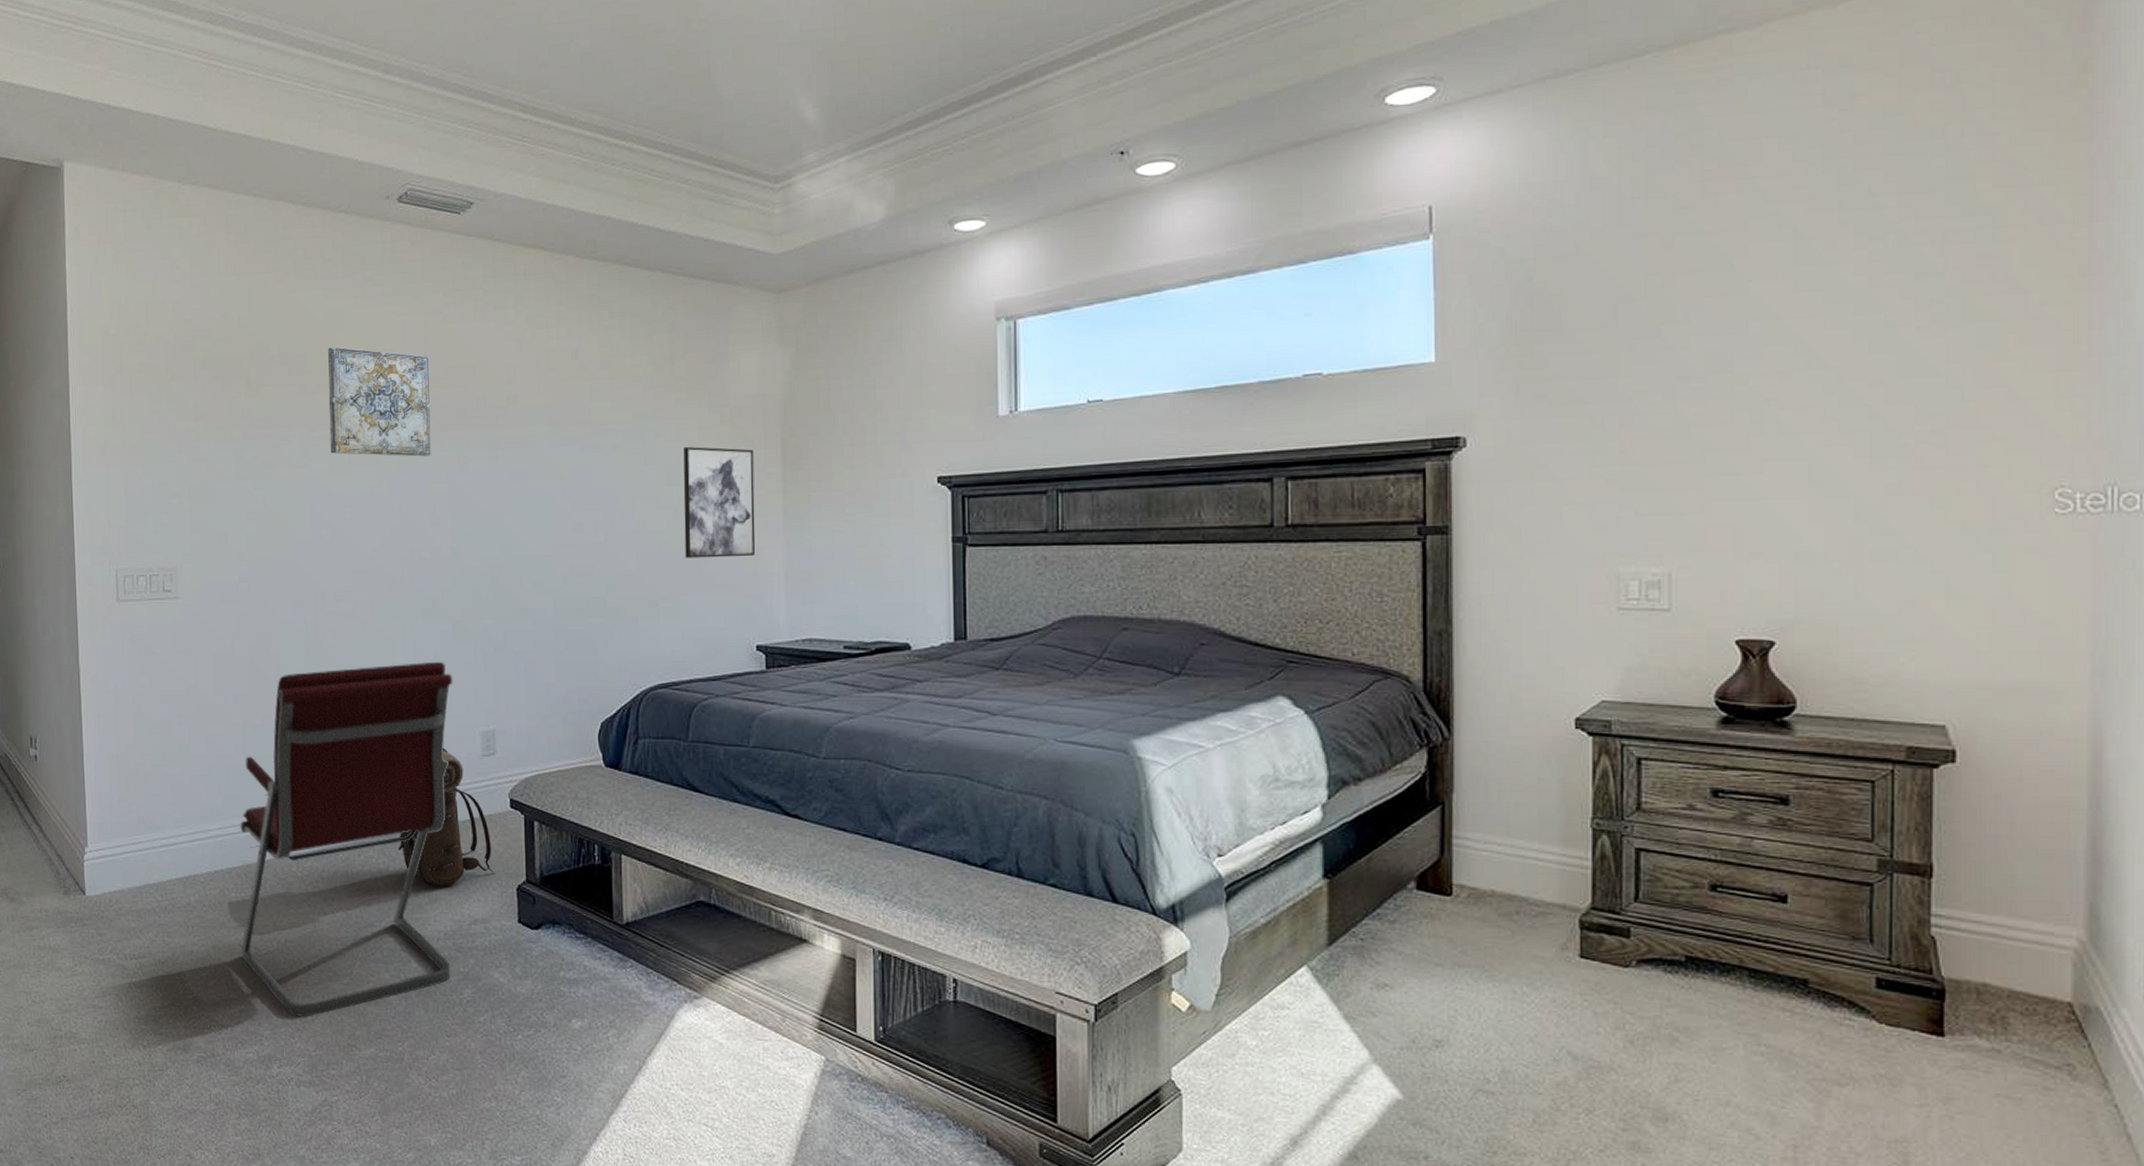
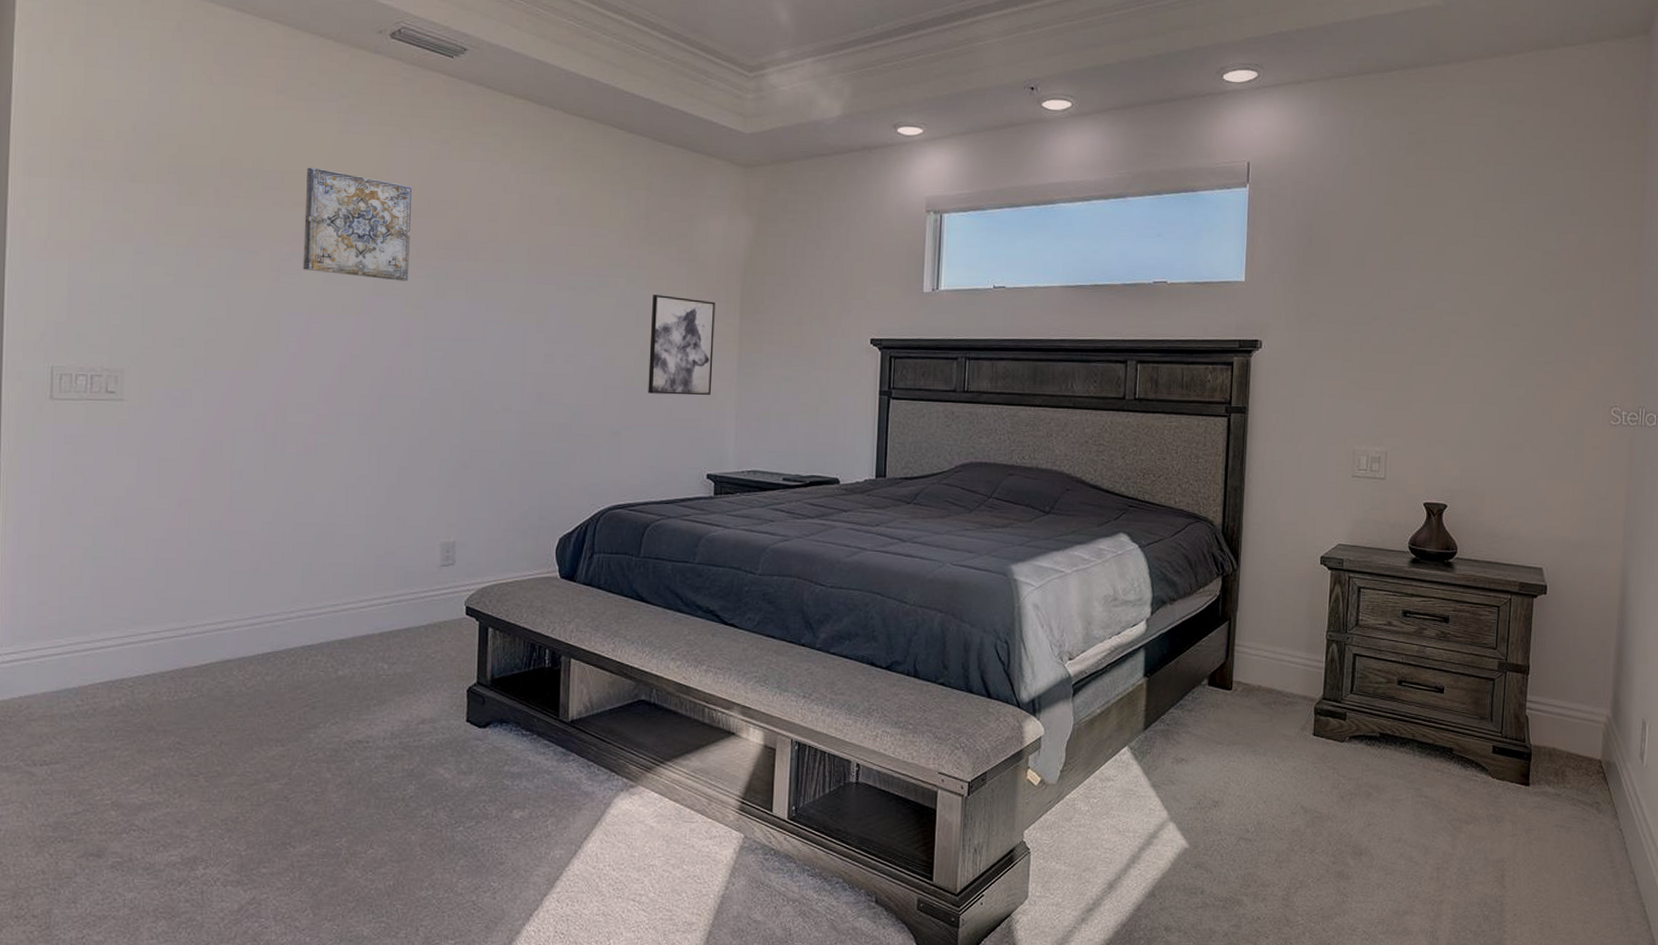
office chair: present [240,661,453,1017] -> none [170,475,416,818]
backpack: present [398,747,495,886] -> none [348,557,447,688]

